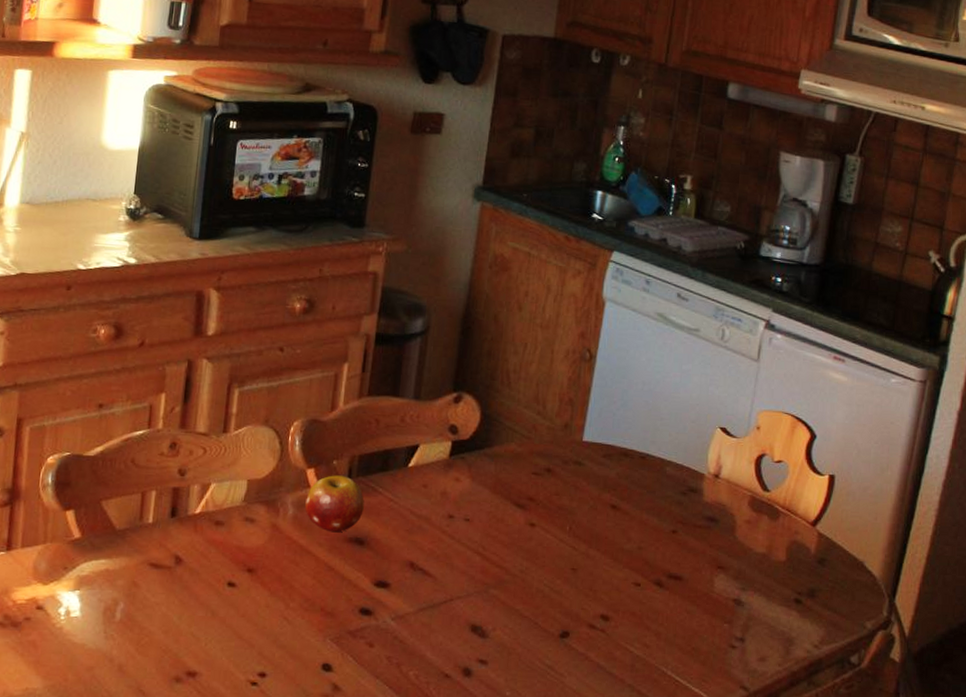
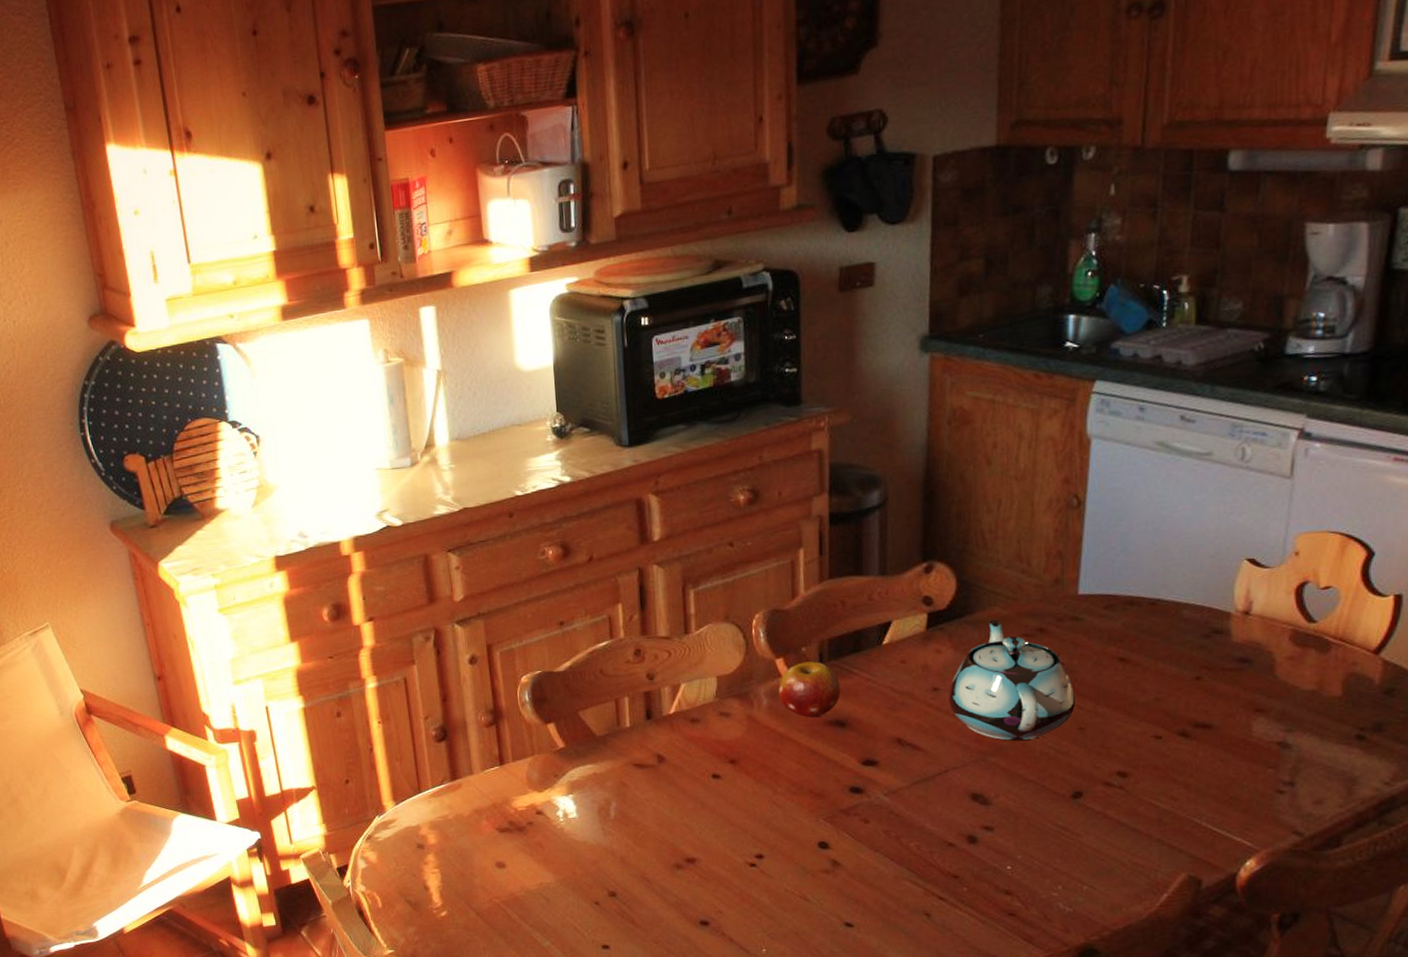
teapot: none [461,455,572,576] -> present [948,619,1075,741]

